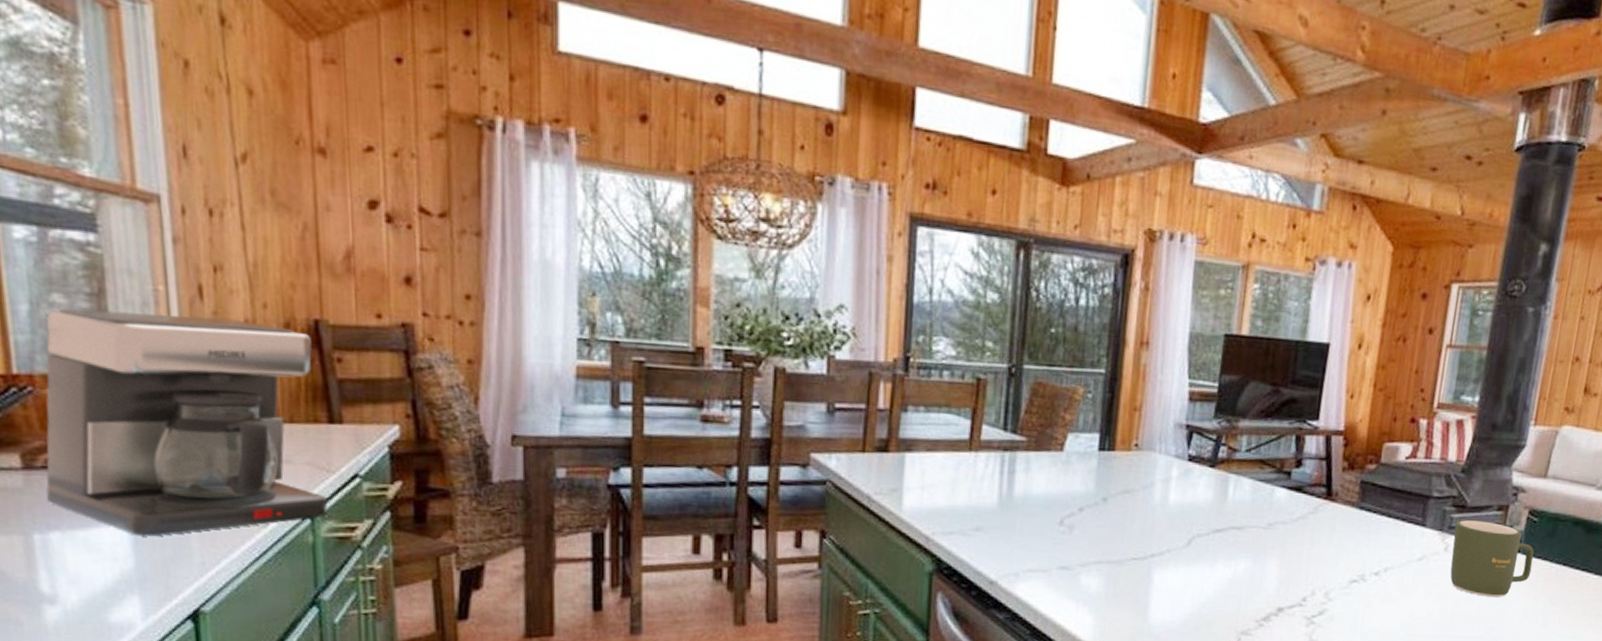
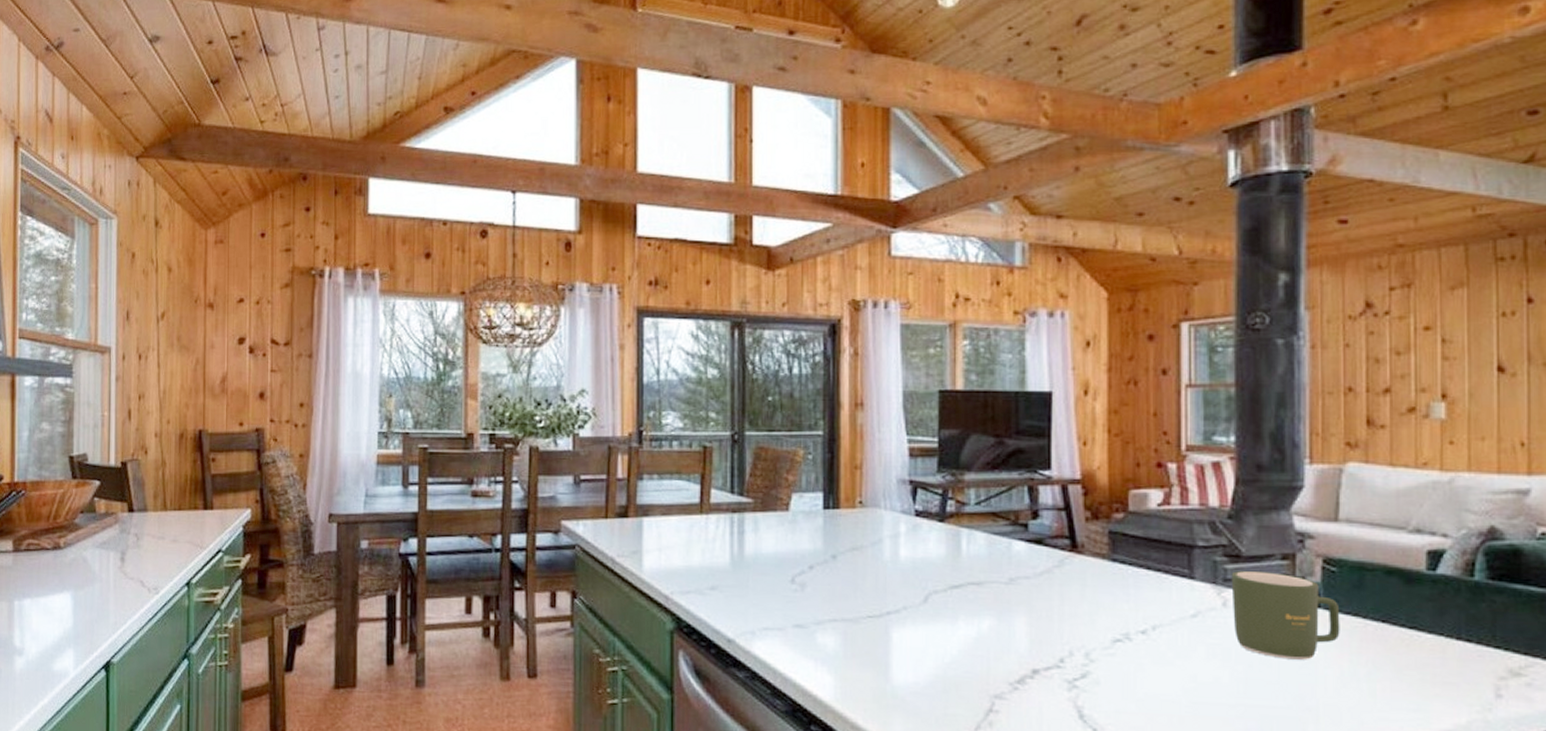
coffee maker: present [46,308,327,537] -> none [25,432,199,602]

